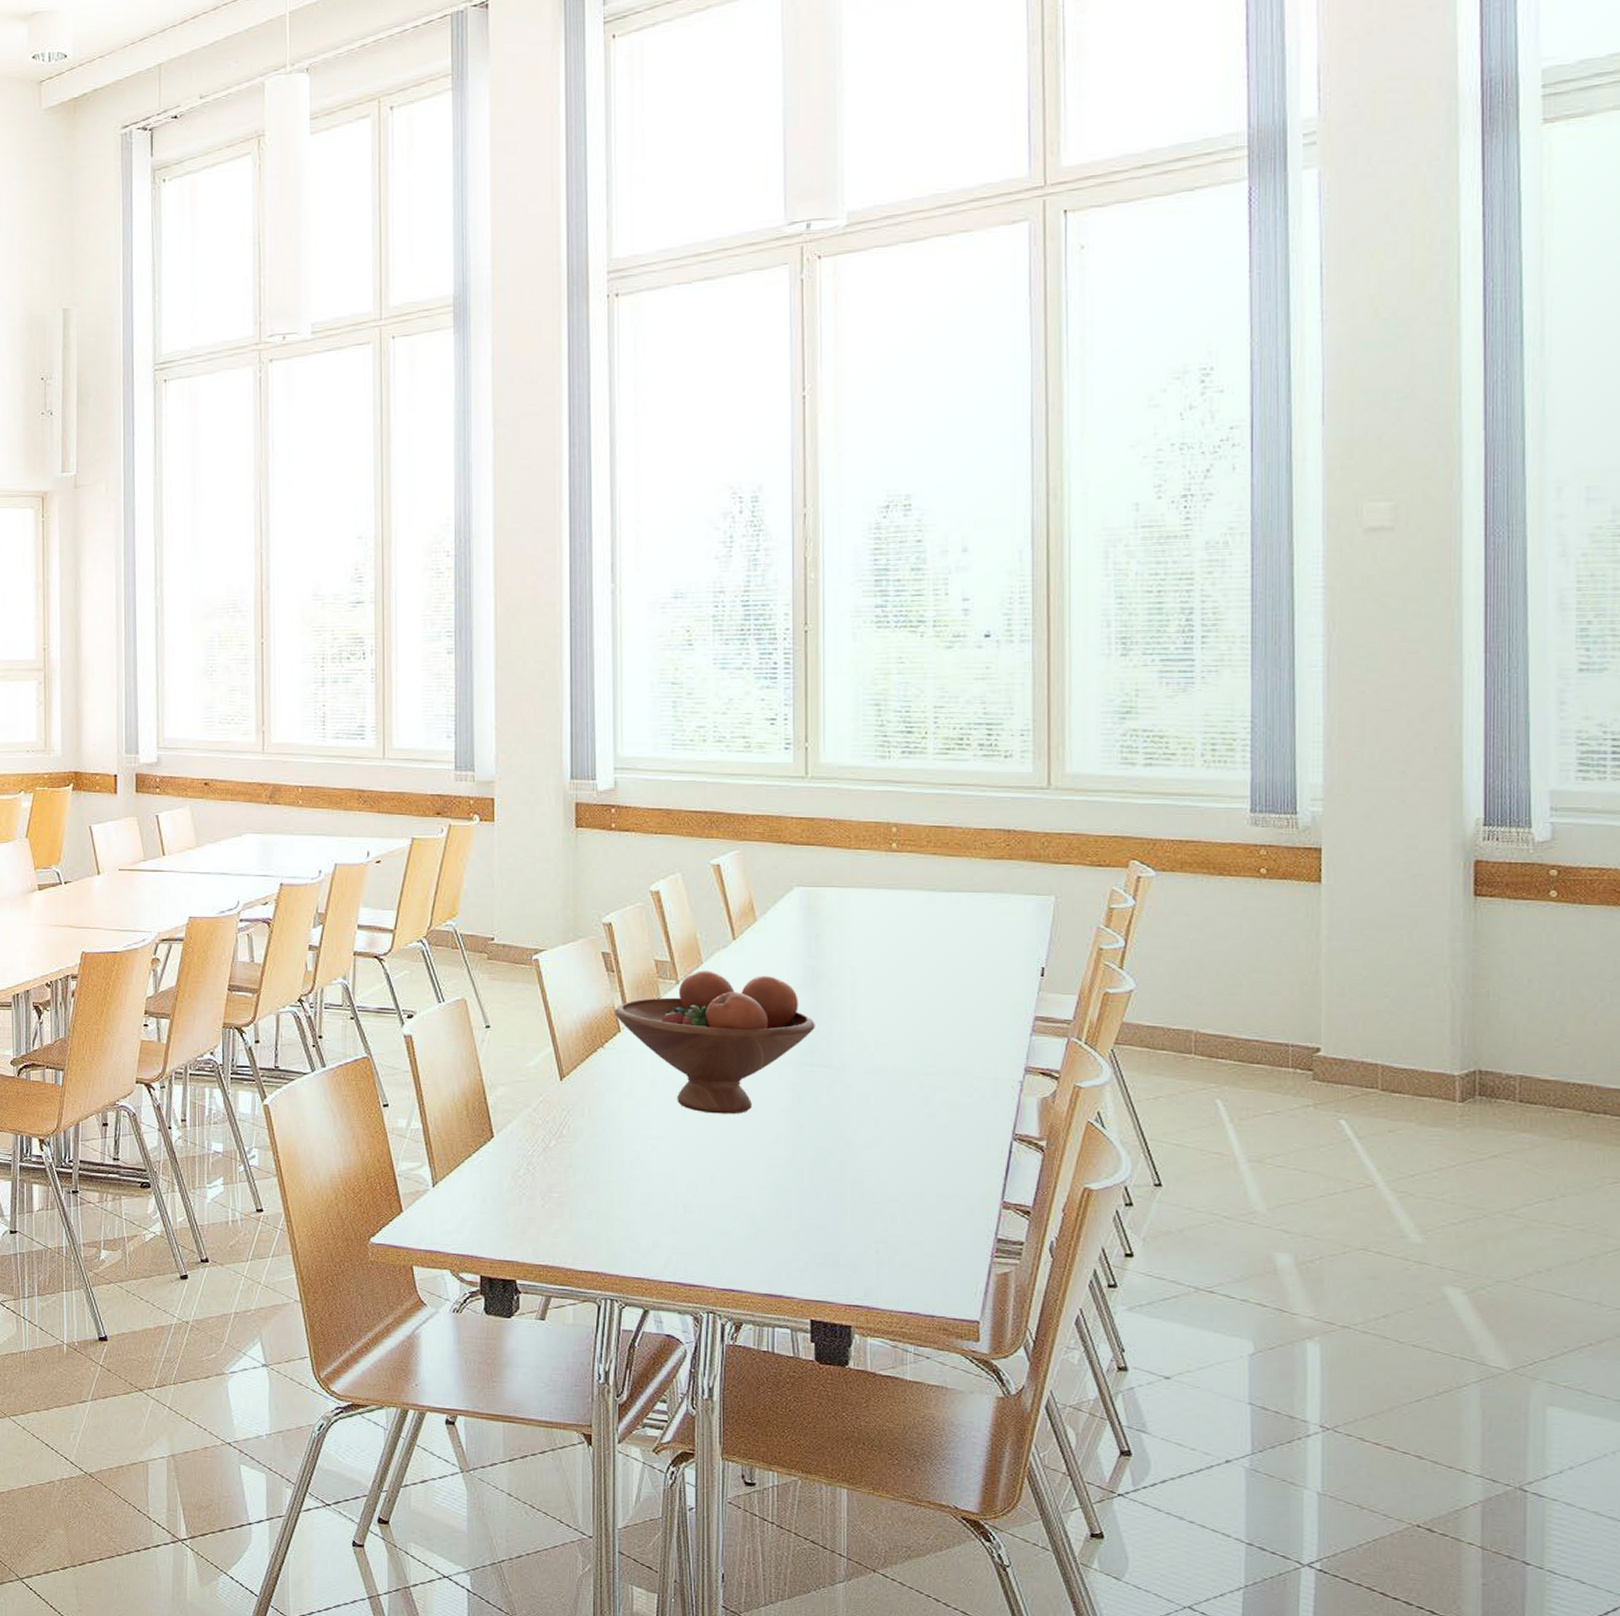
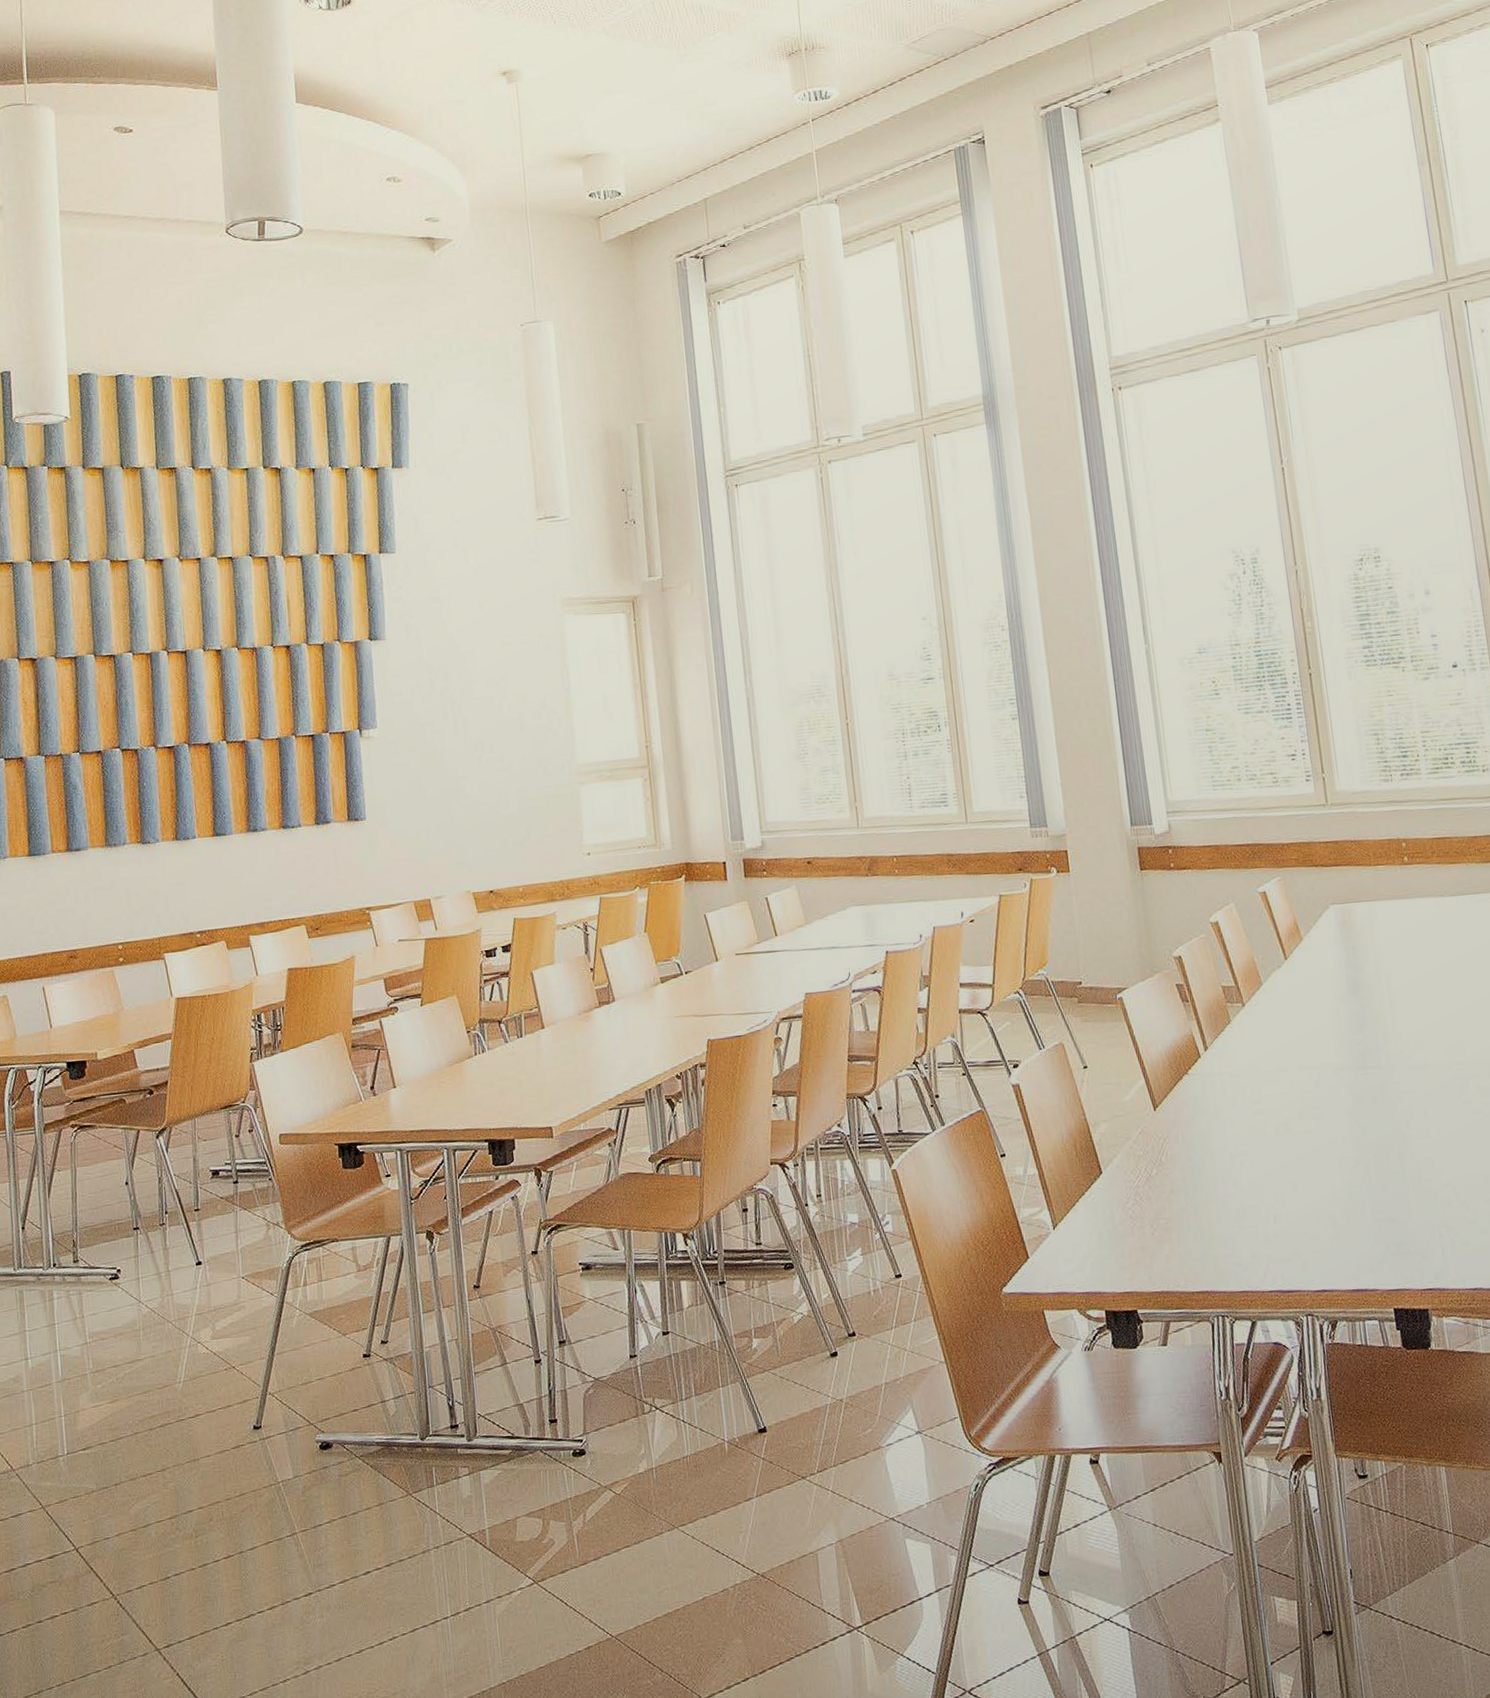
fruit bowl: present [615,970,815,1114] -> none [1193,989,1363,1125]

